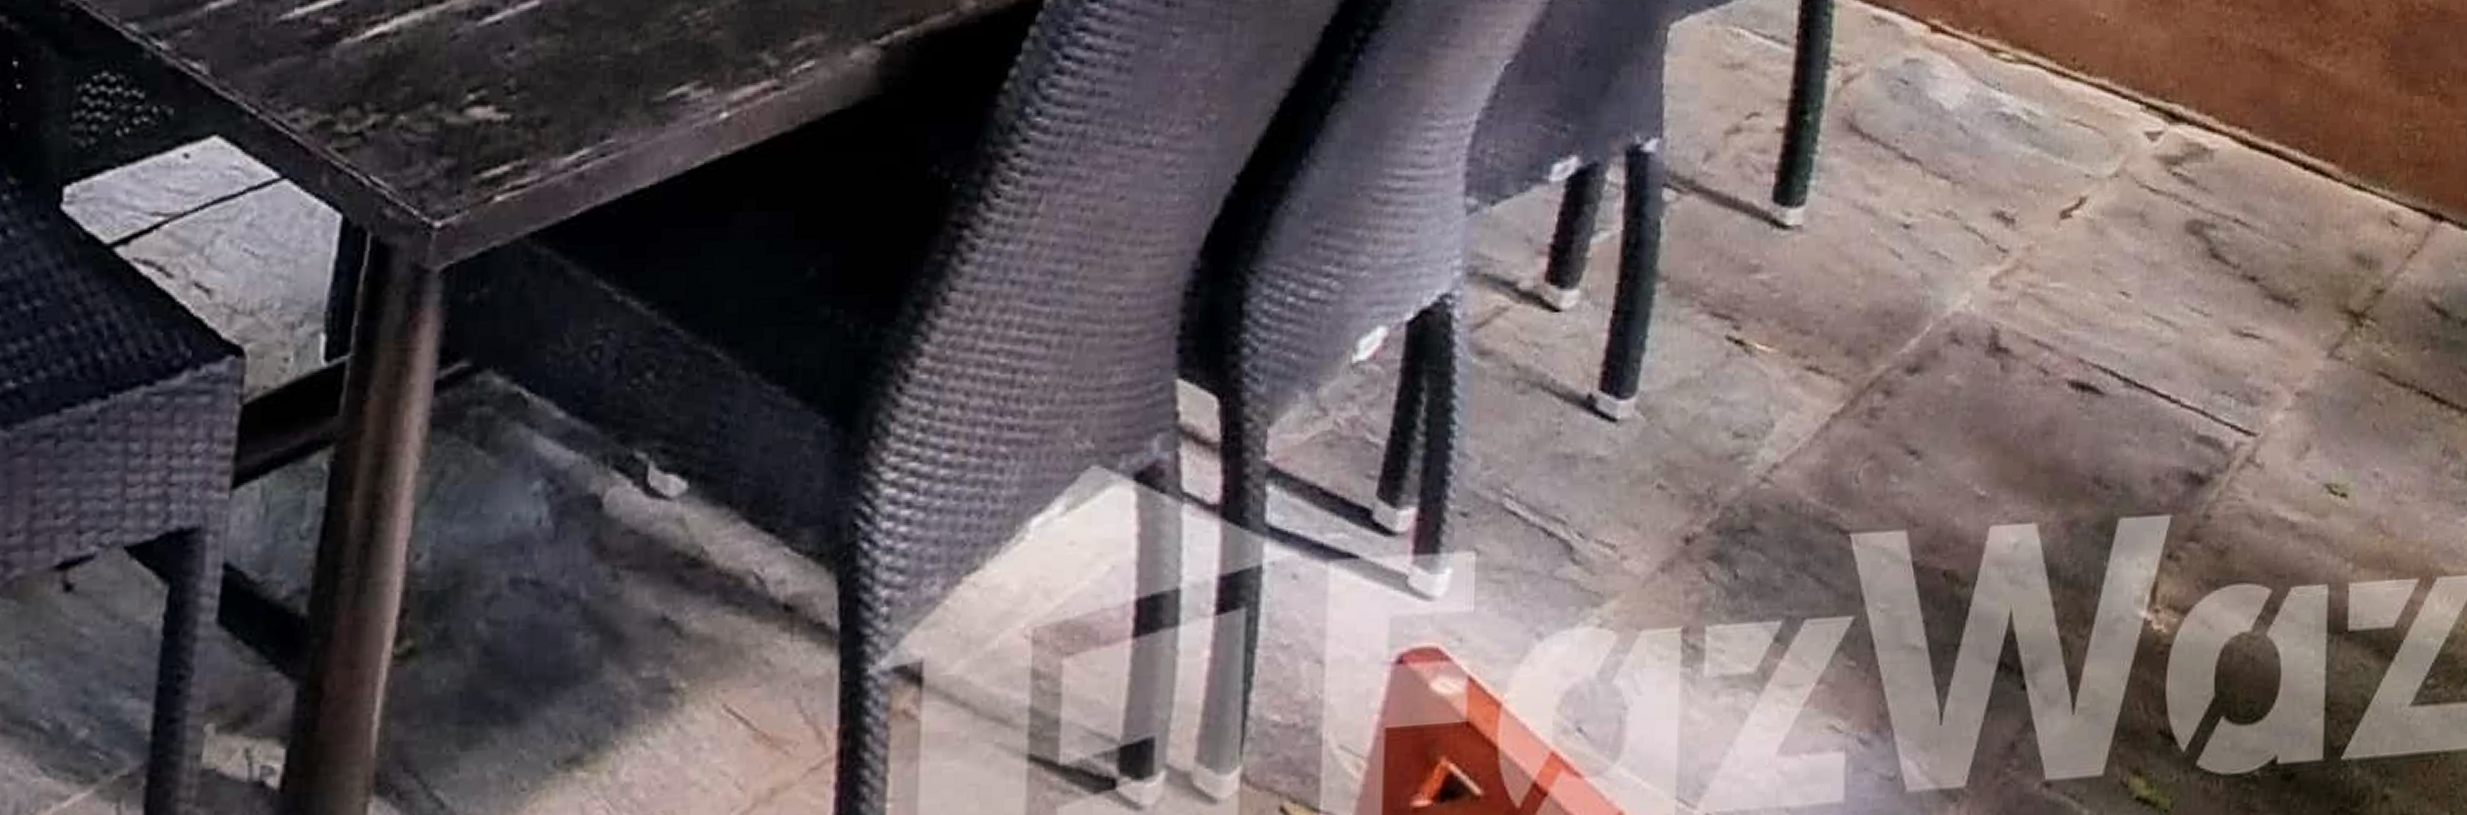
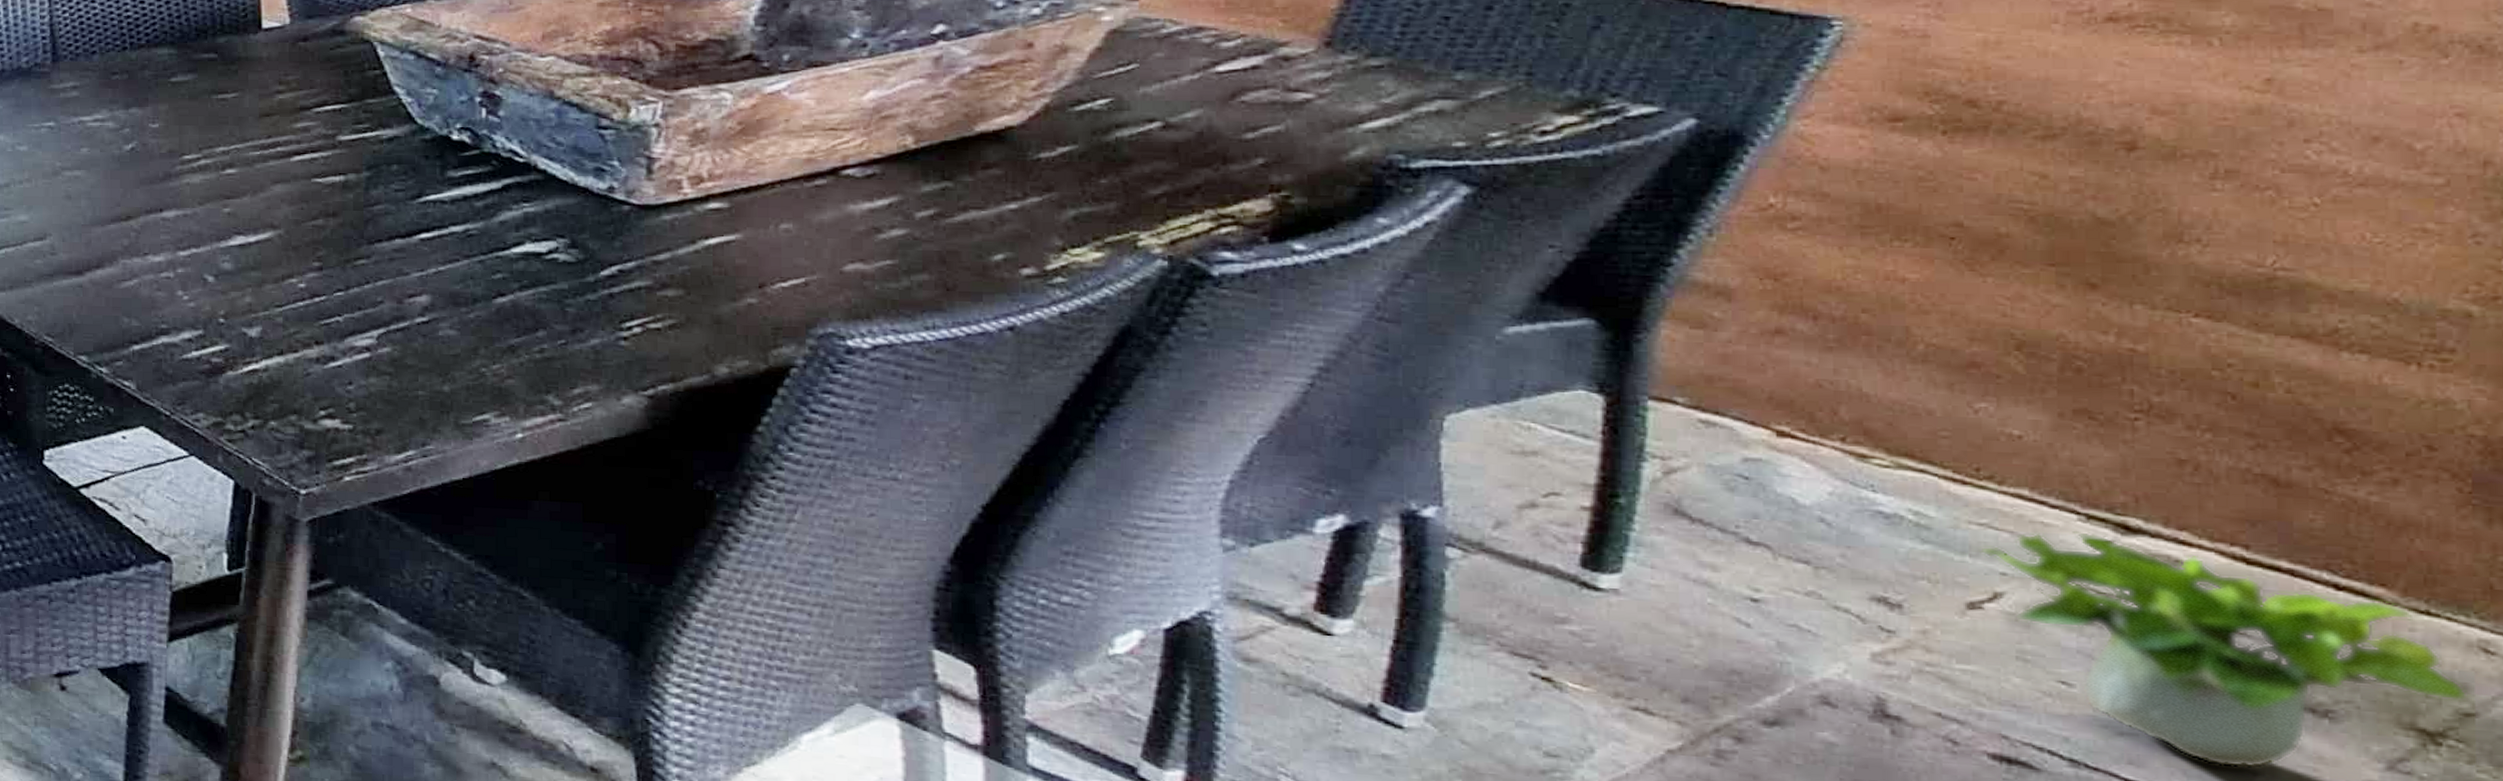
potted plant: none [2072,122,2381,371] -> present [1980,530,2469,769]

